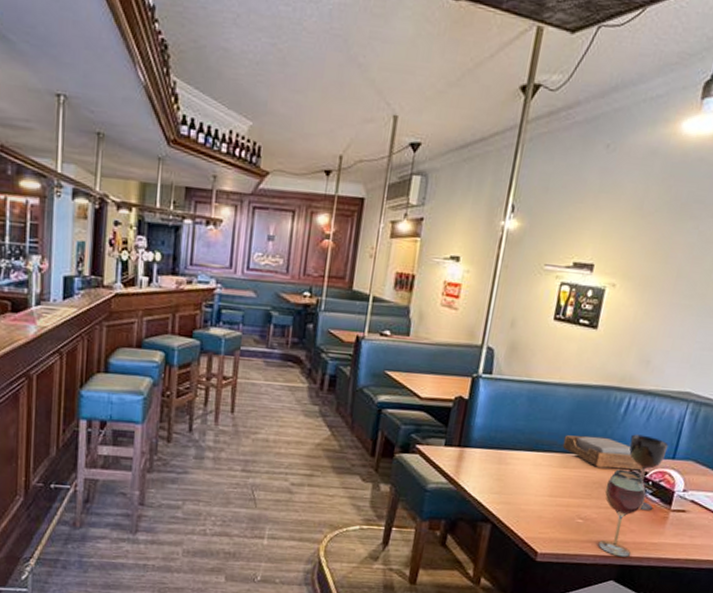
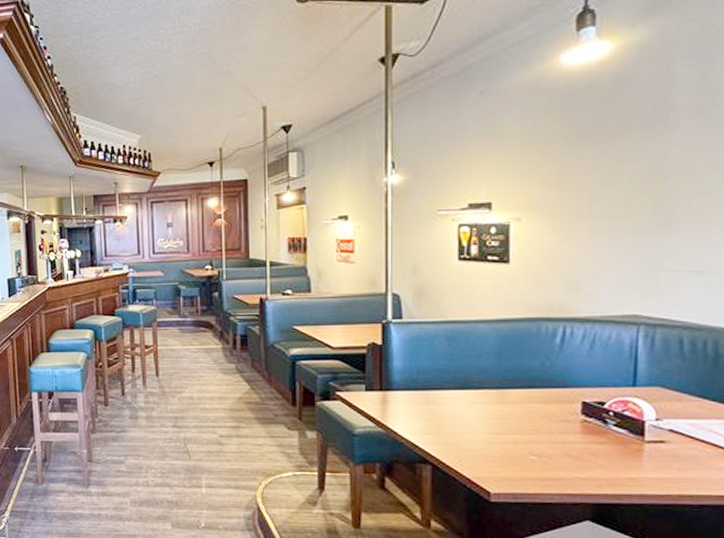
napkin holder: present [562,435,642,471] -> none [495,369,597,402]
wineglass: present [598,469,647,557] -> none [556,401,610,495]
wine glass: present [629,434,669,511] -> none [575,364,625,444]

